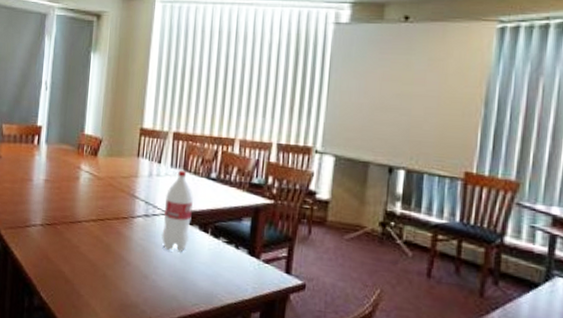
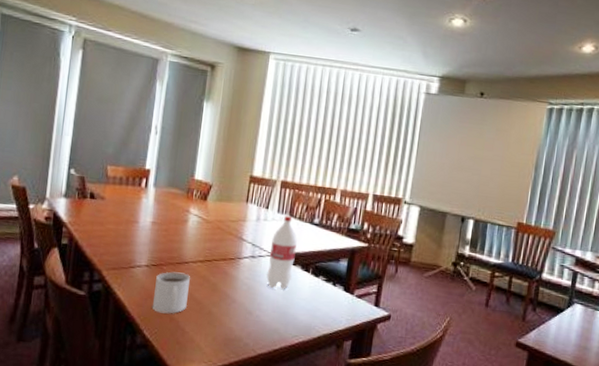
mug: none [47,231,84,276] -> present [152,271,191,314]

